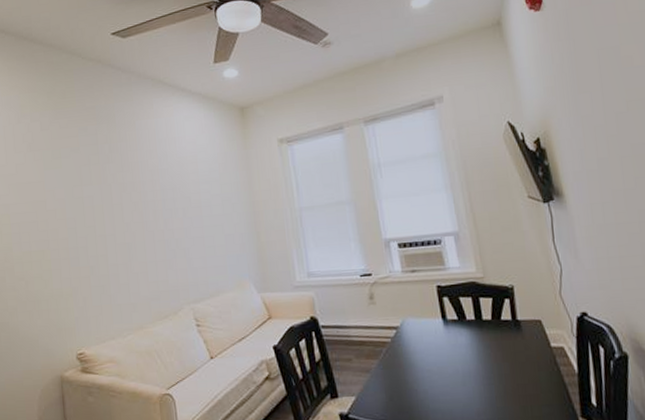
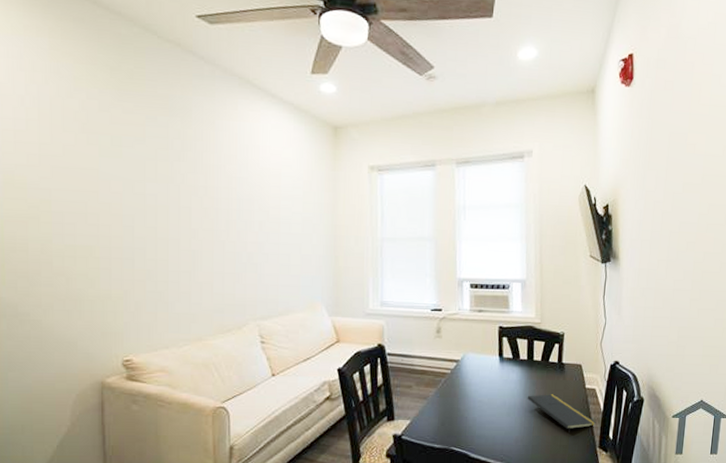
notepad: none [482,357,573,403] -> present [527,394,597,435]

